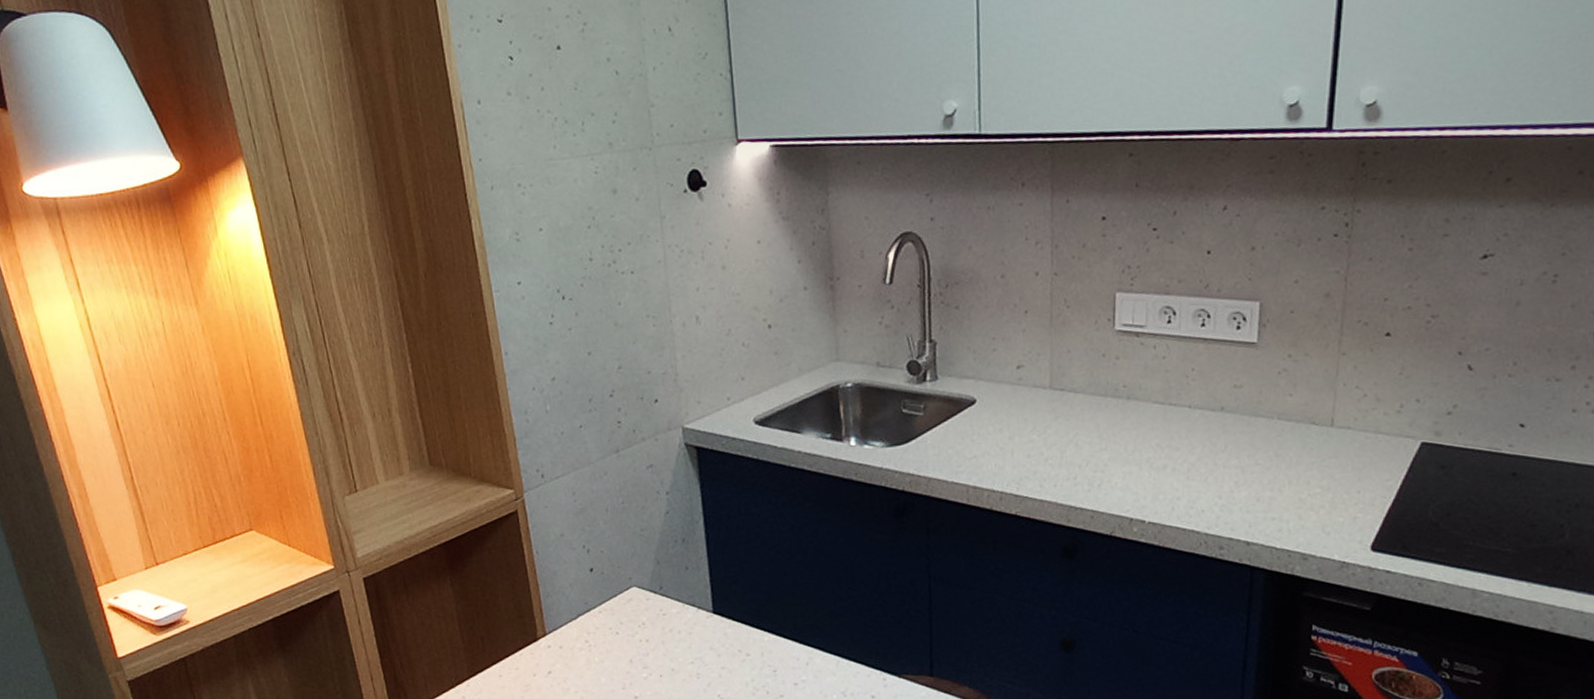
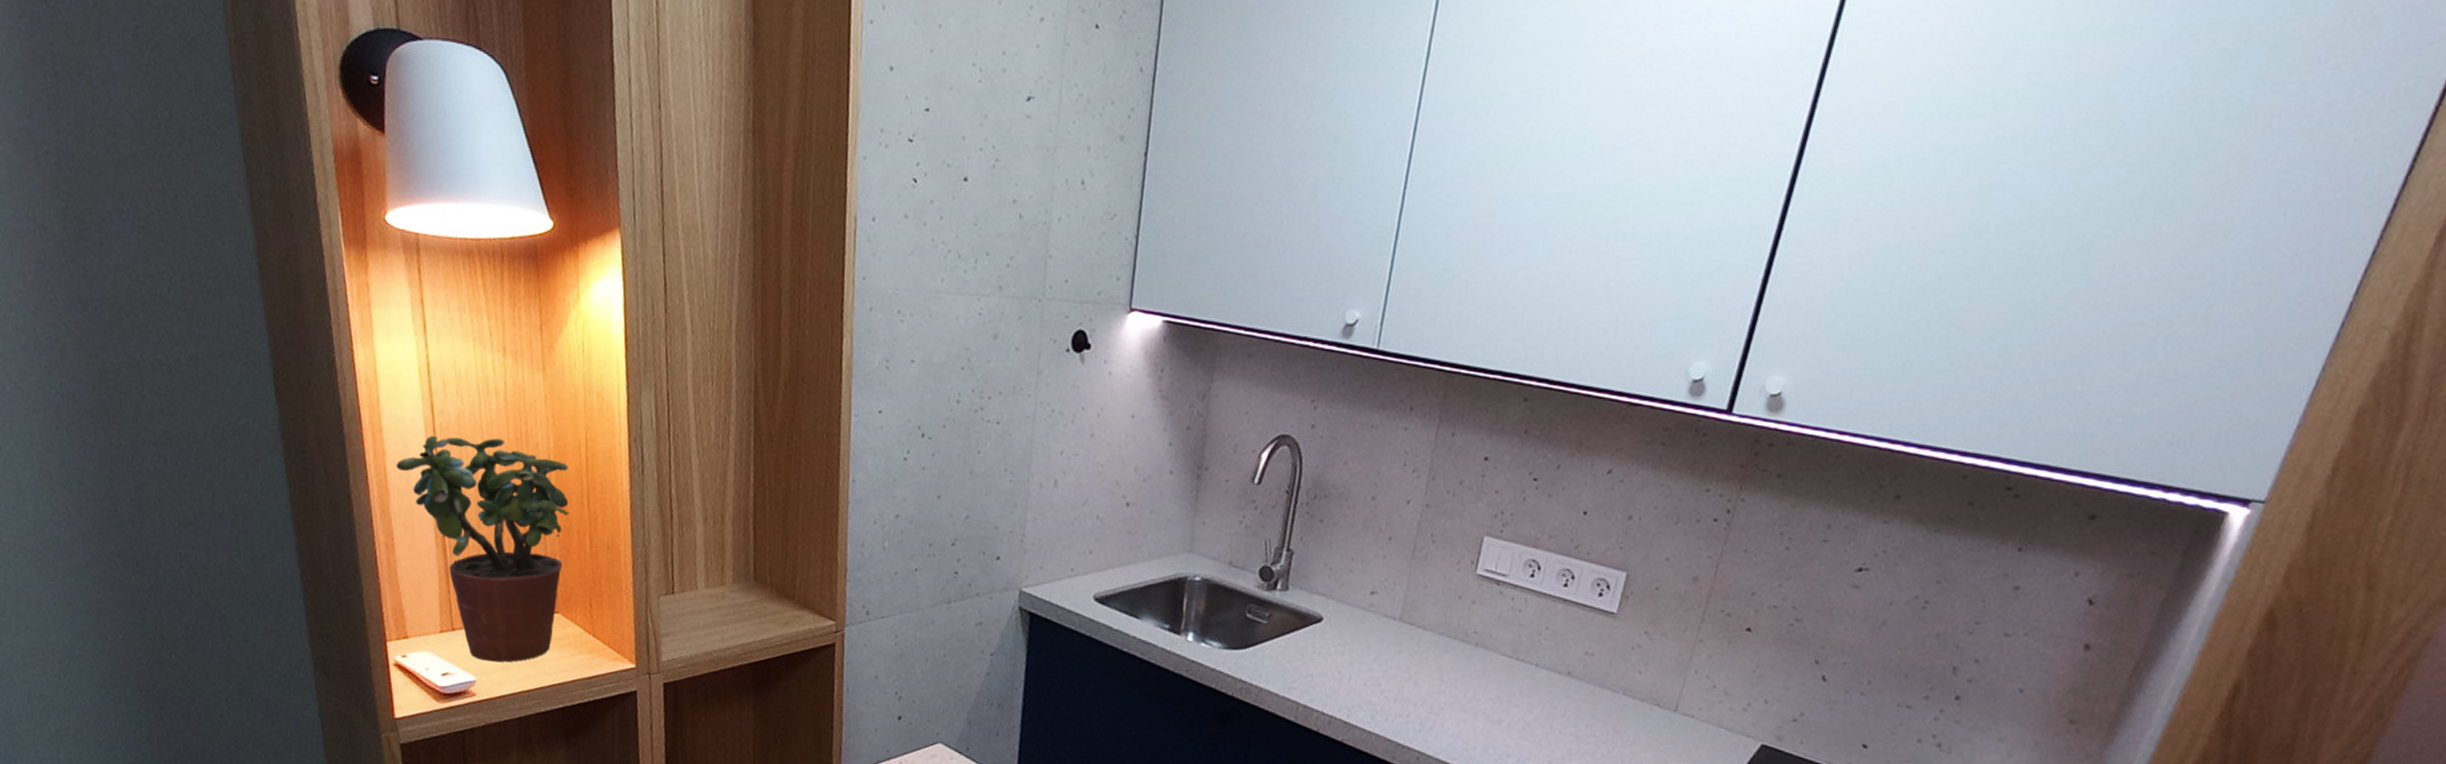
potted plant: none [75,376,251,588] -> present [396,436,570,662]

